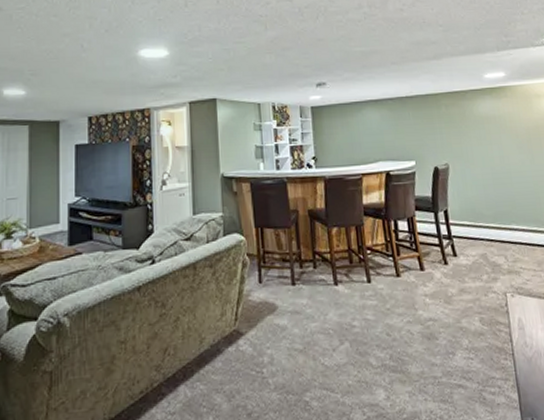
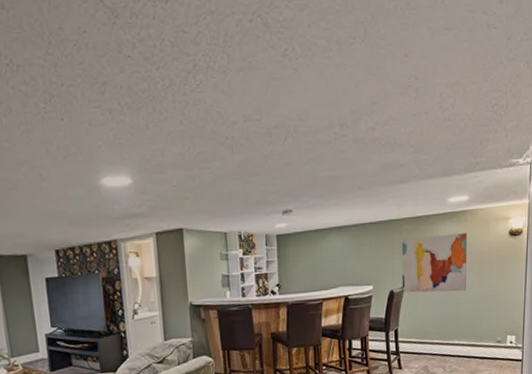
wall art: none [441,109,517,170] -> present [401,233,468,293]

